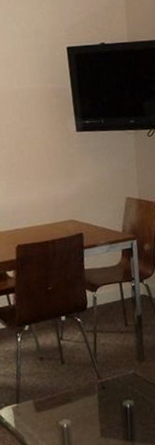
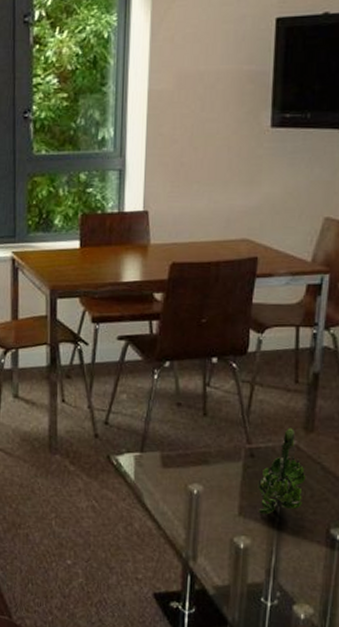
banana bunch: none [111,361,146,432] -> present [257,428,307,515]

